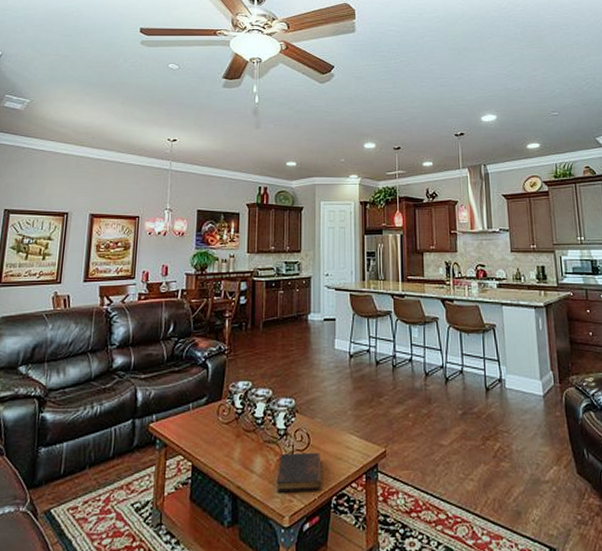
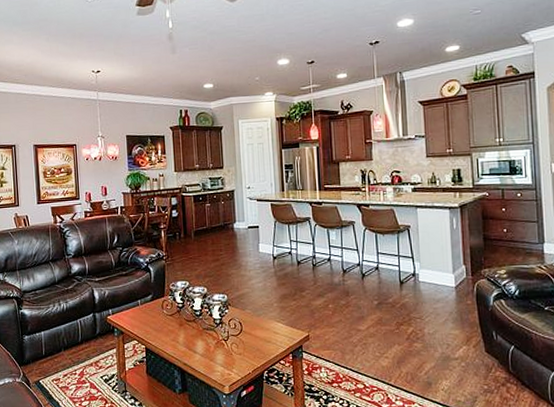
book: present [276,452,322,493] -> none [216,337,255,368]

